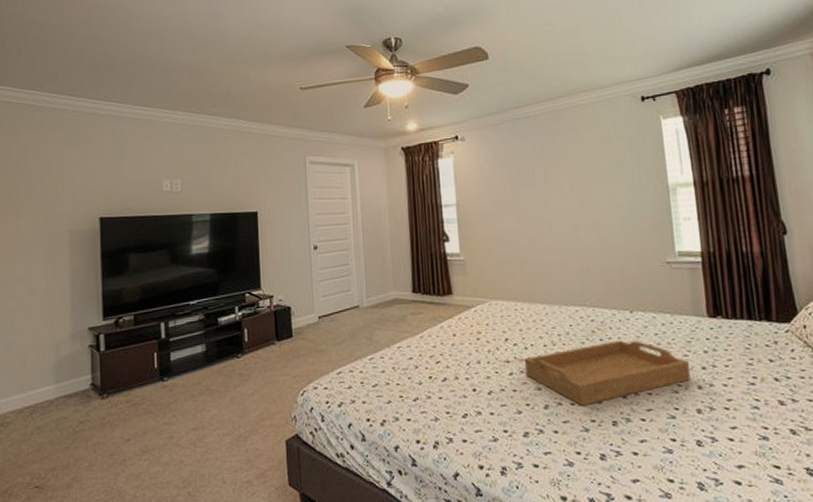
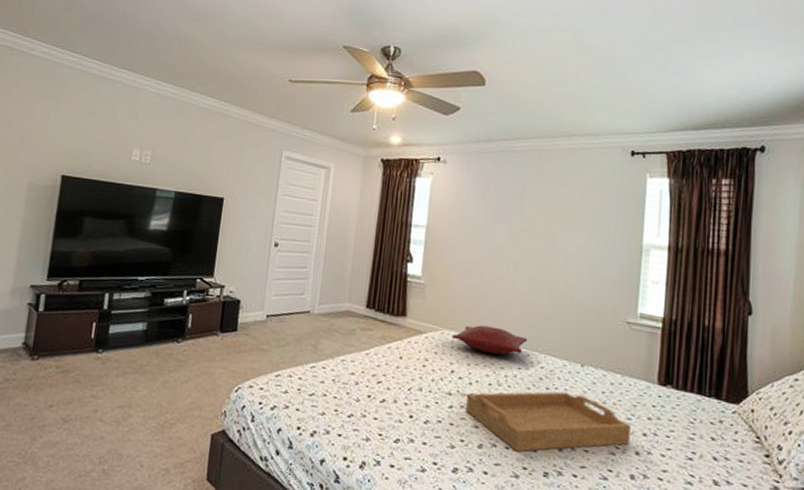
pillow: none [499,289,574,316] -> present [451,325,528,355]

